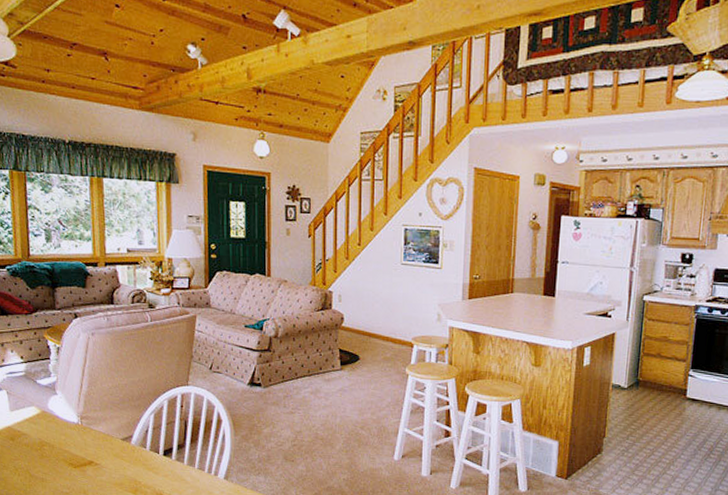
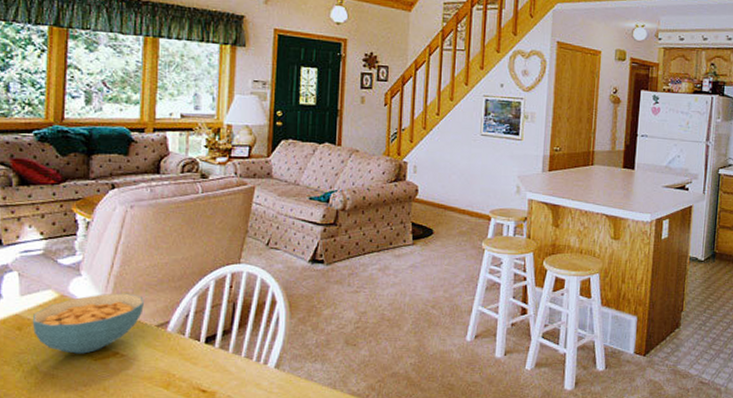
cereal bowl: none [21,410,110,462] -> present [32,293,144,354]

